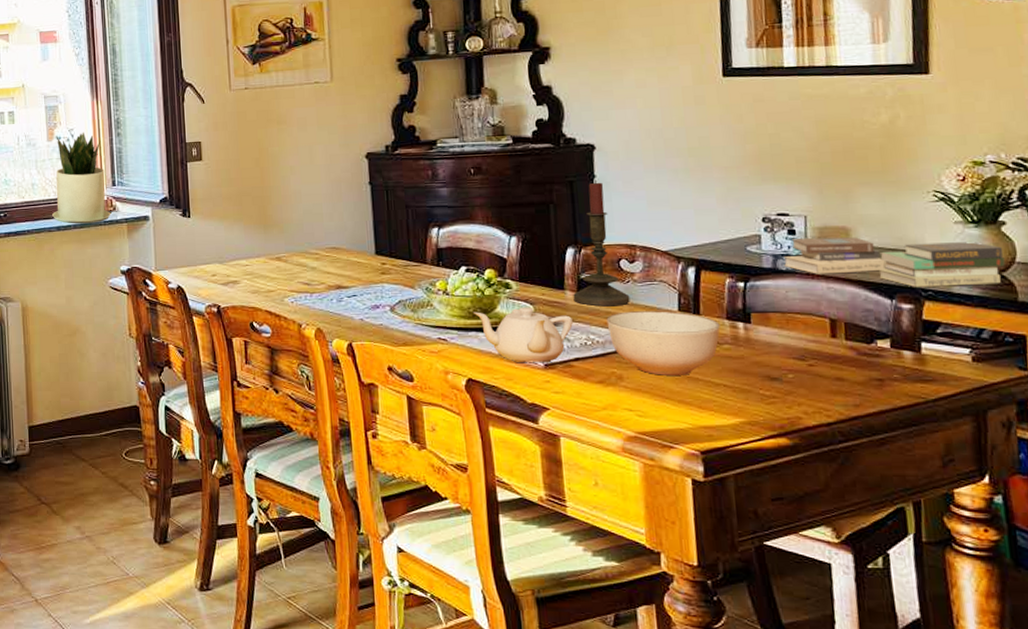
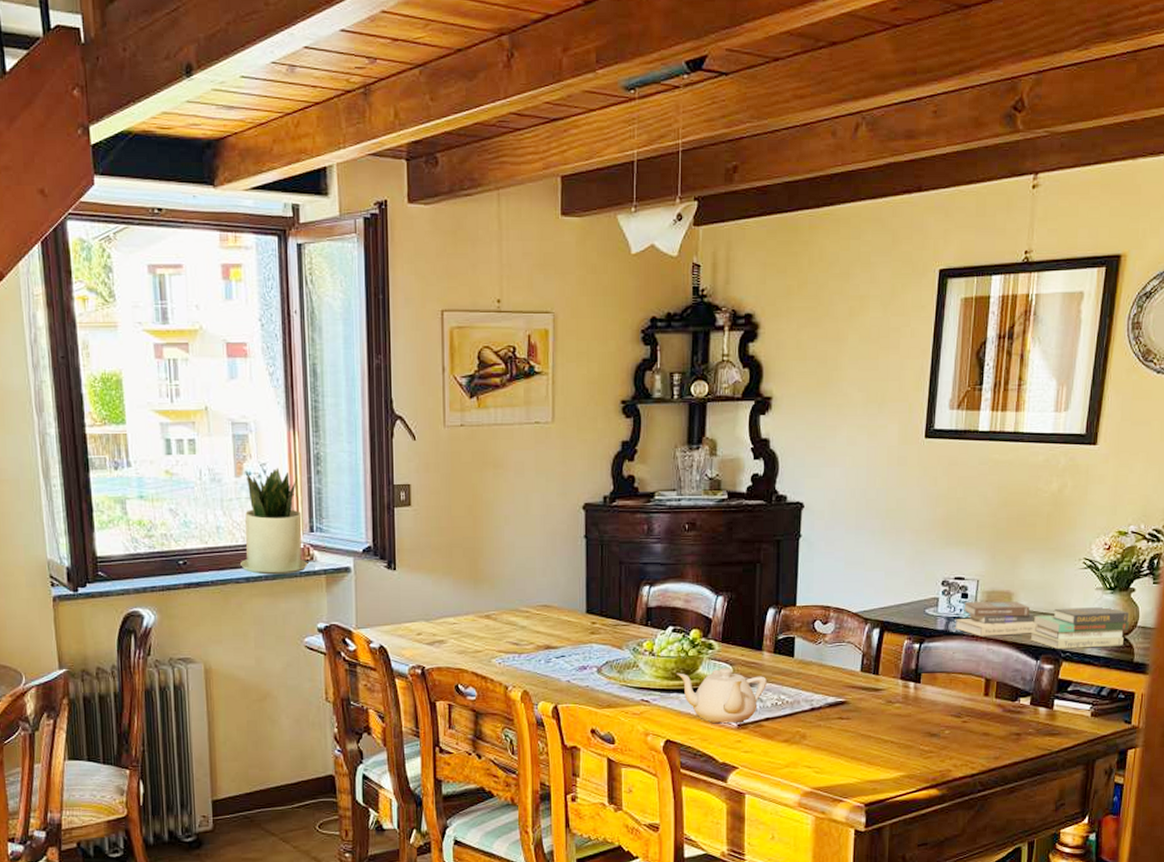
candle: present [573,180,630,307] -> none [769,539,820,667]
bowl: present [606,311,721,375] -> none [797,671,895,734]

